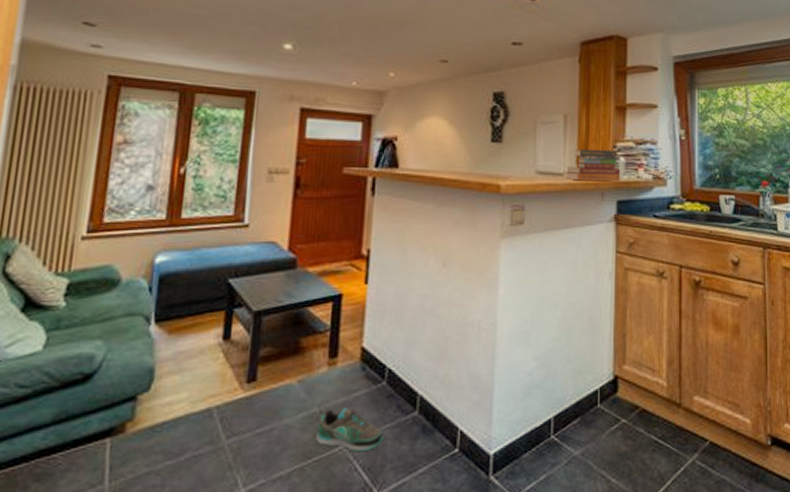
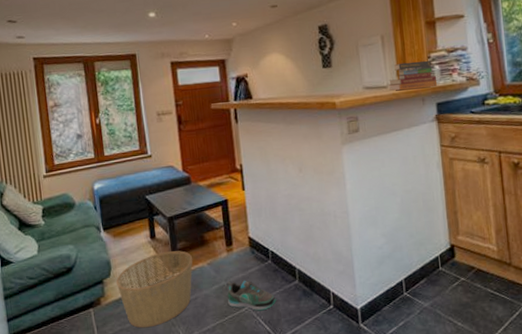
basket: none [155,360,279,472] -> present [115,250,193,328]

